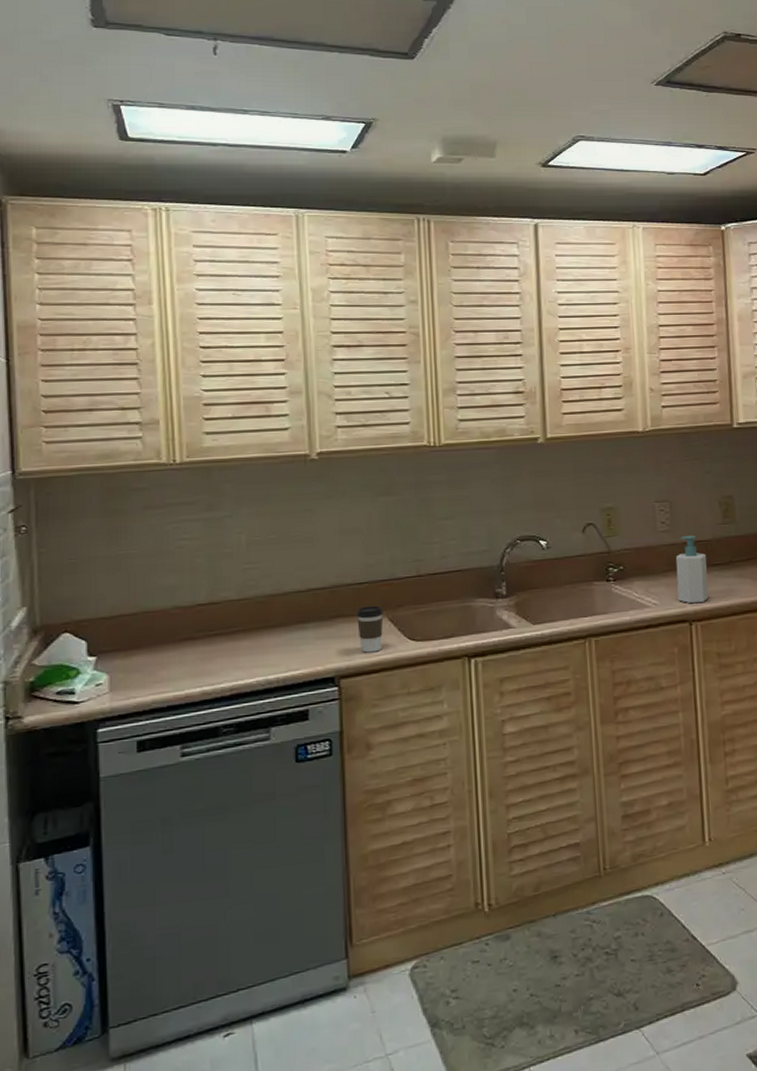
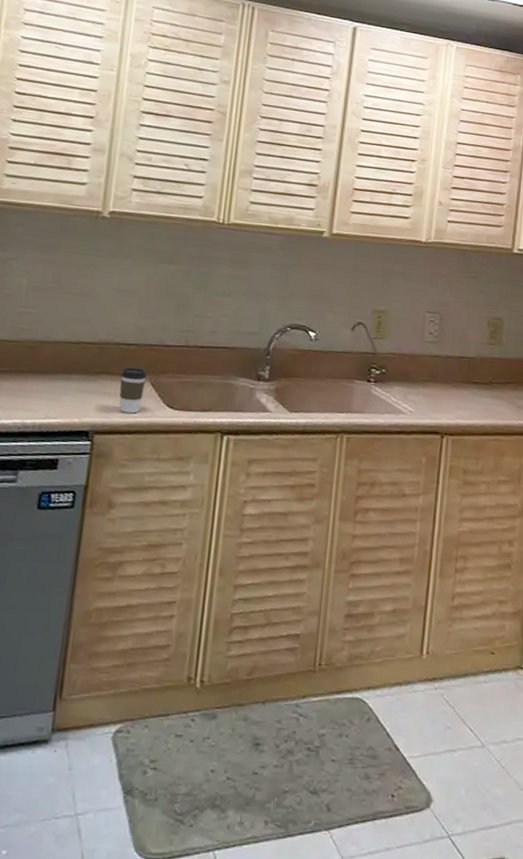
soap bottle: present [675,535,709,604] -> none [433,349,468,418]

